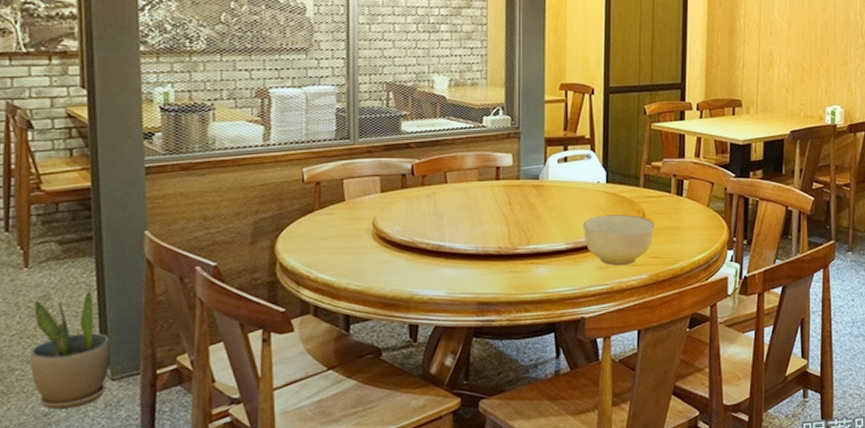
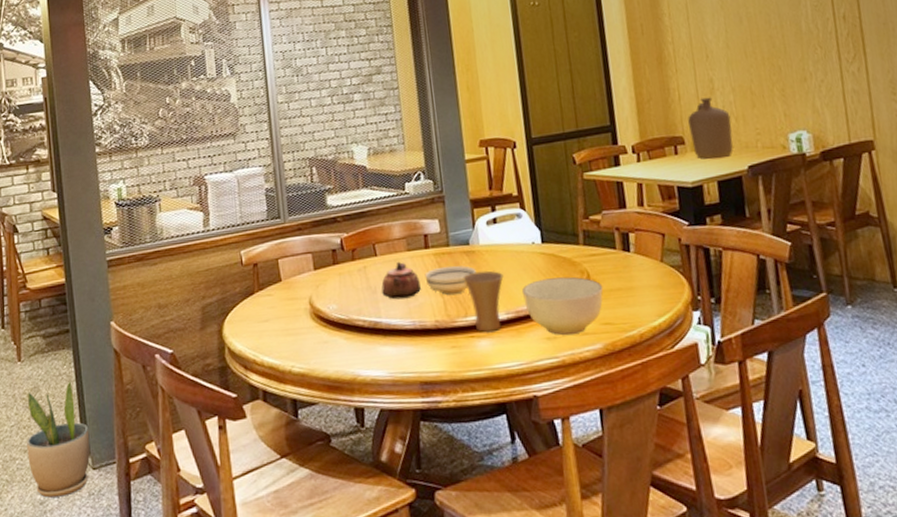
teapot: none [449,190,487,226] -> present [381,261,421,300]
bowl: none [492,197,542,224] -> present [424,265,476,295]
cup: none [529,204,567,260] -> present [463,270,504,333]
water jug: none [748,68,783,123] -> present [688,97,733,160]

